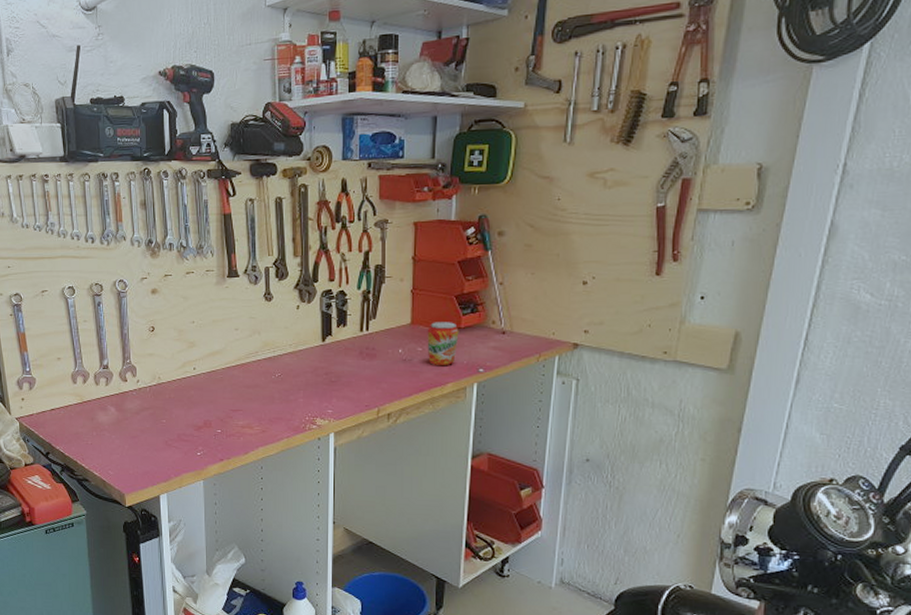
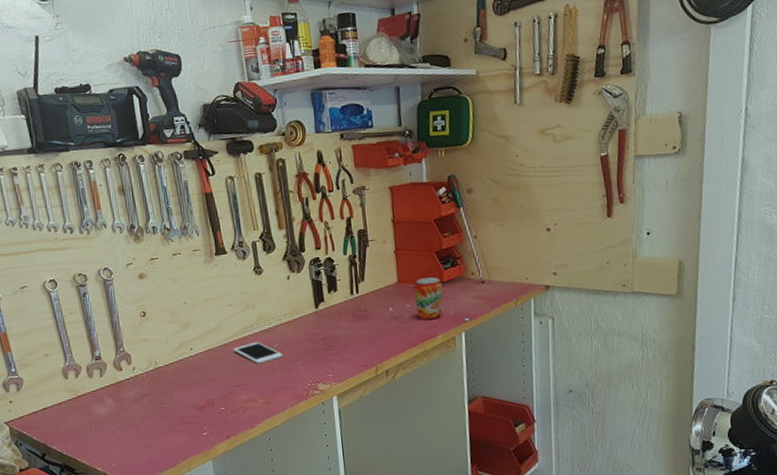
cell phone: none [235,368,284,391] -> present [233,341,283,364]

